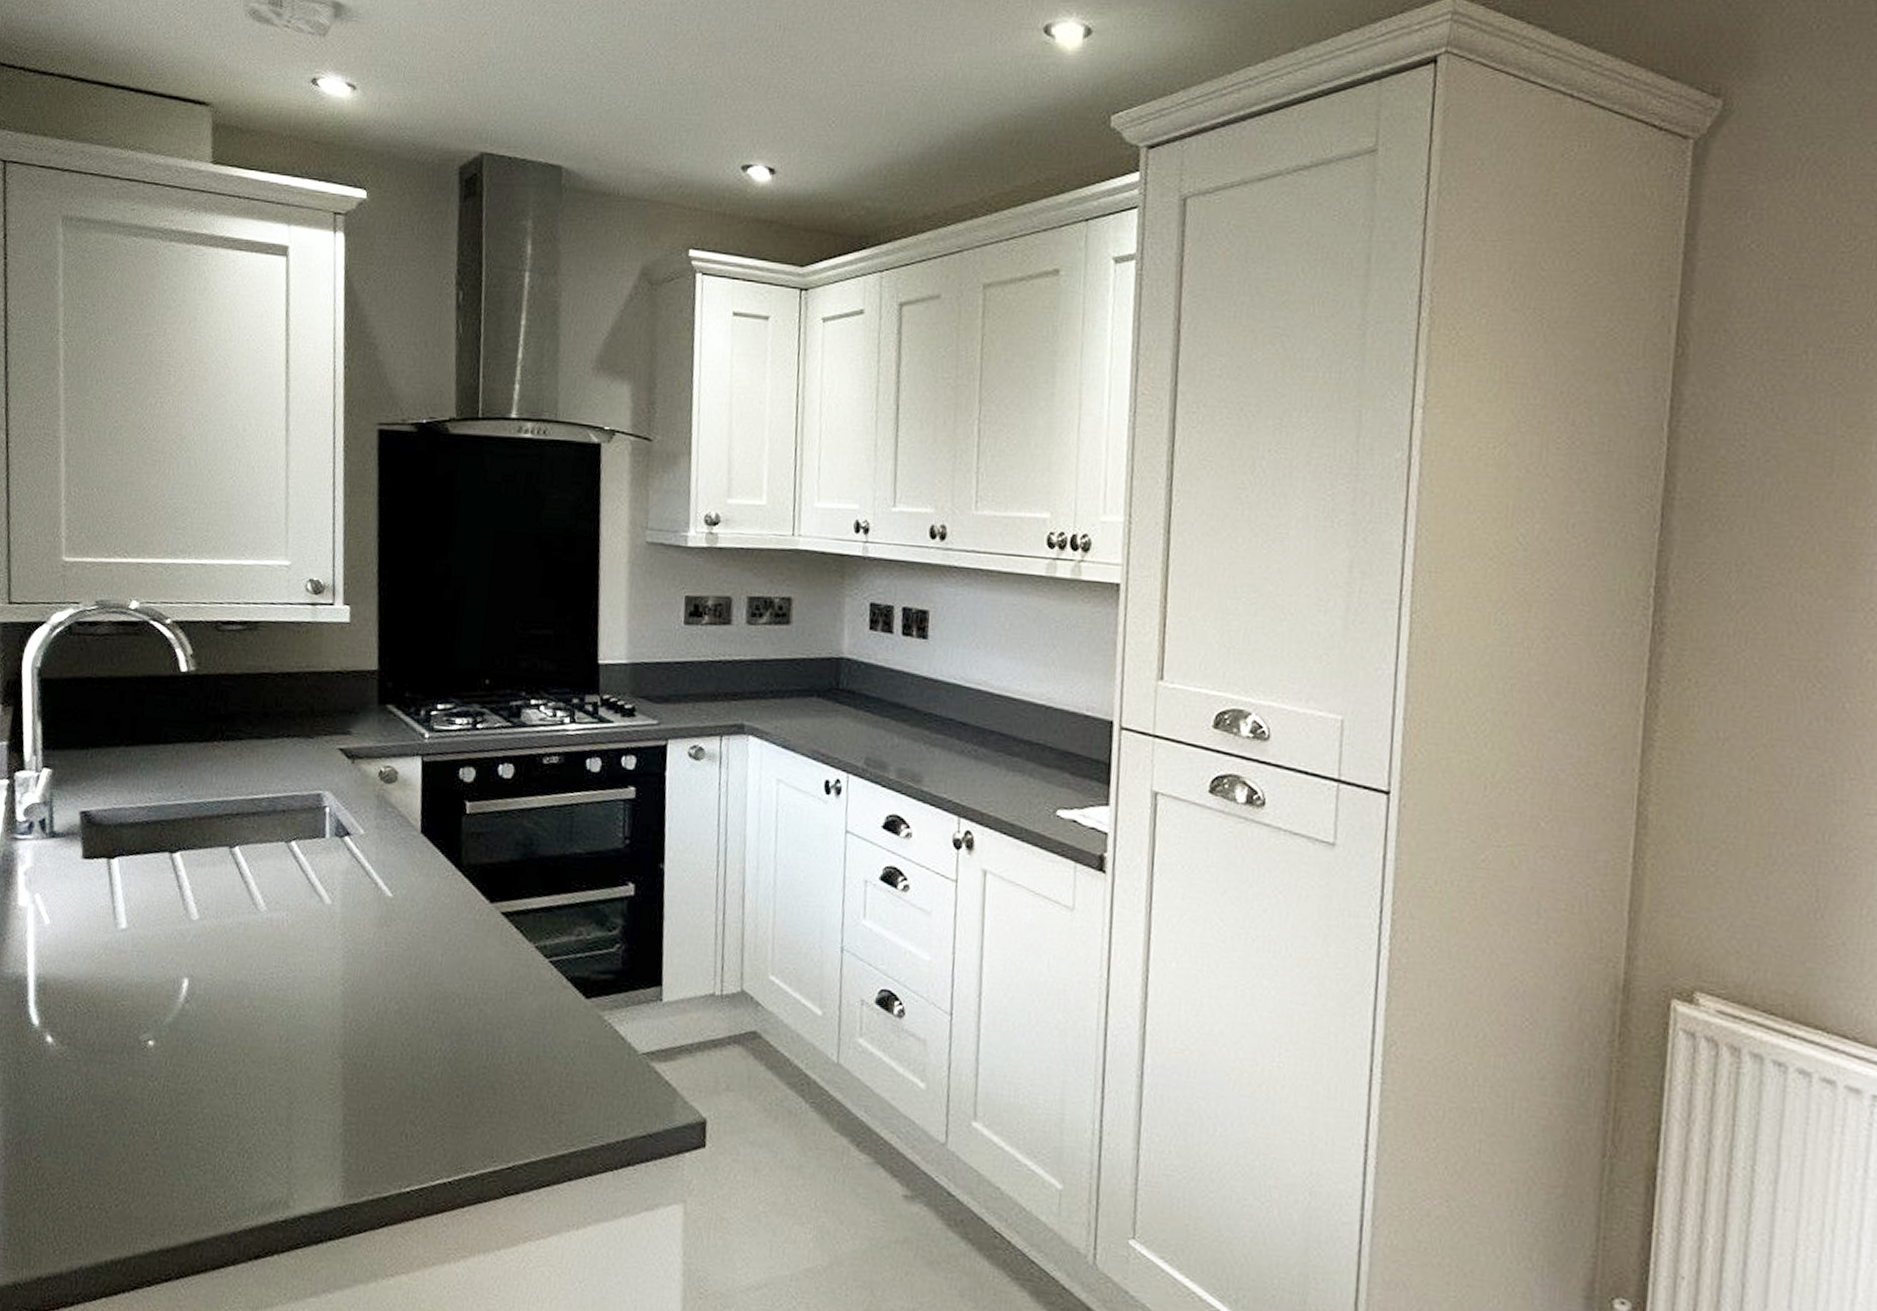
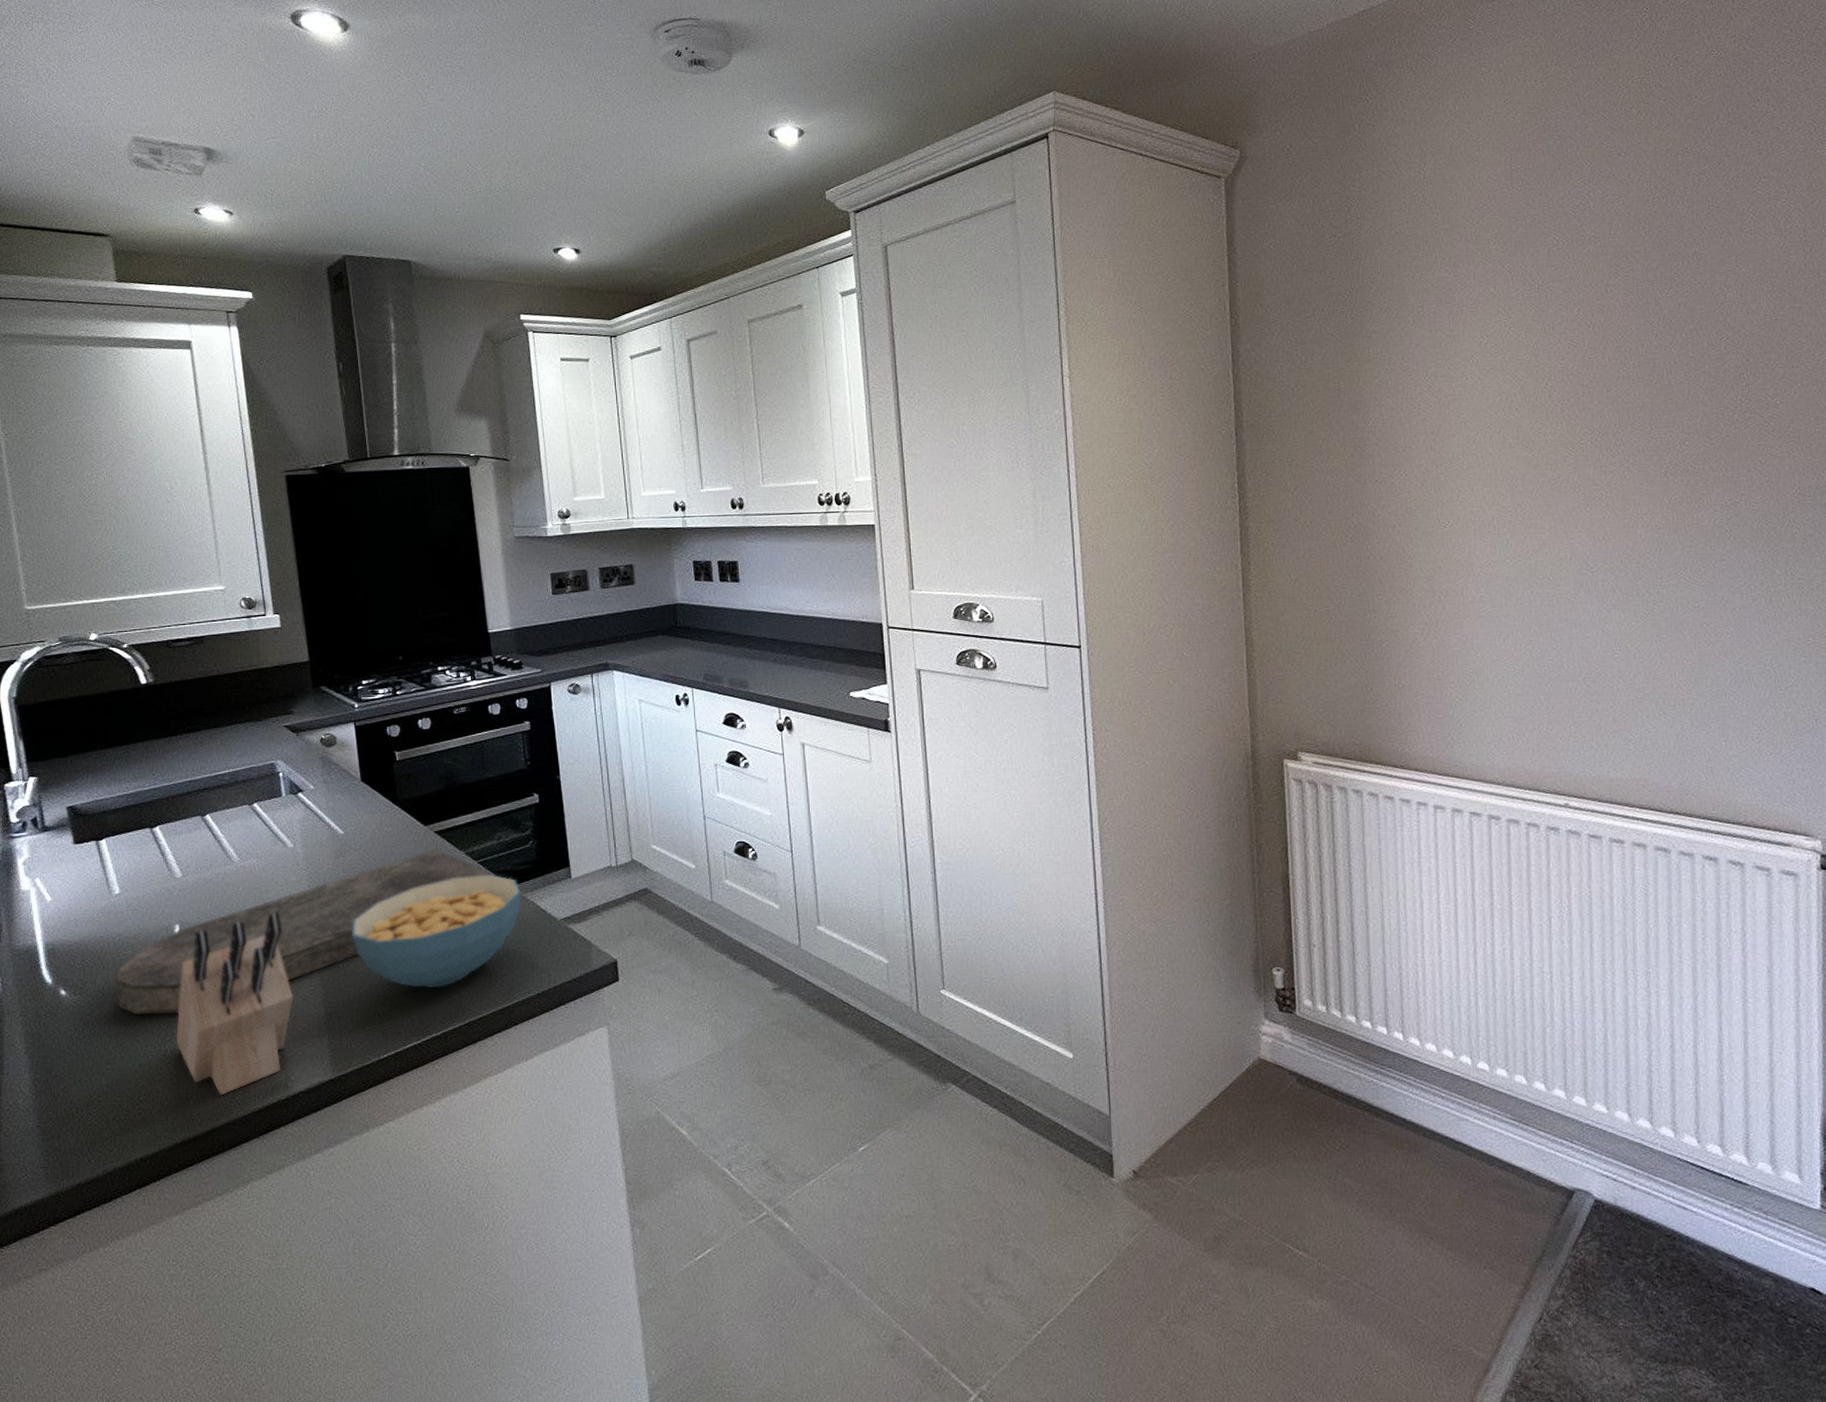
cutting board: none [107,934,565,1091] -> present [114,848,492,1015]
knife block: none [168,983,309,1201] -> present [176,912,294,1095]
cereal bowl: none [387,975,598,1115] -> present [353,874,521,988]

